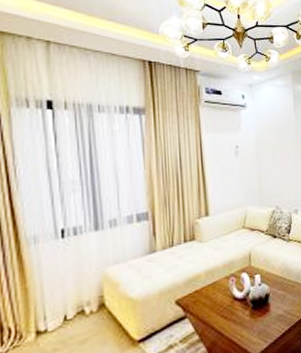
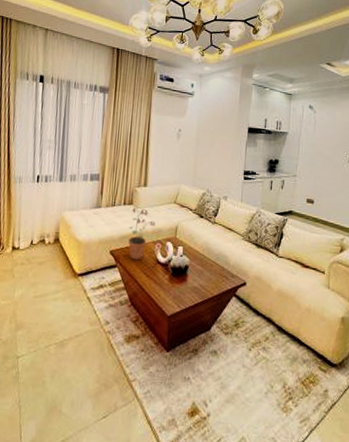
potted plant: none [194,242,226,304] -> present [127,207,156,260]

